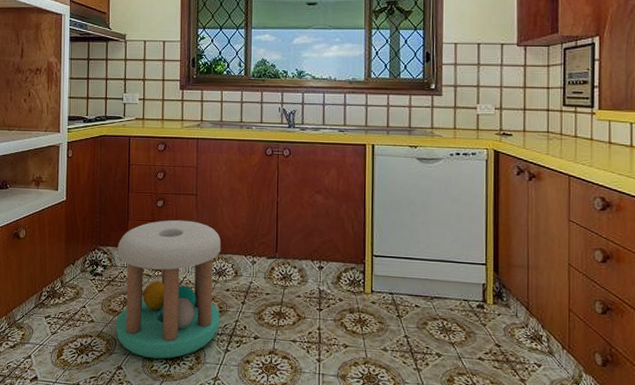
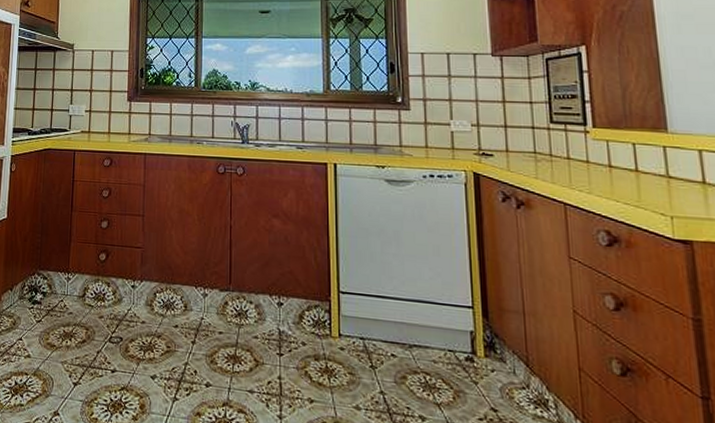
stool: present [116,219,221,359] -> none [53,243,169,406]

